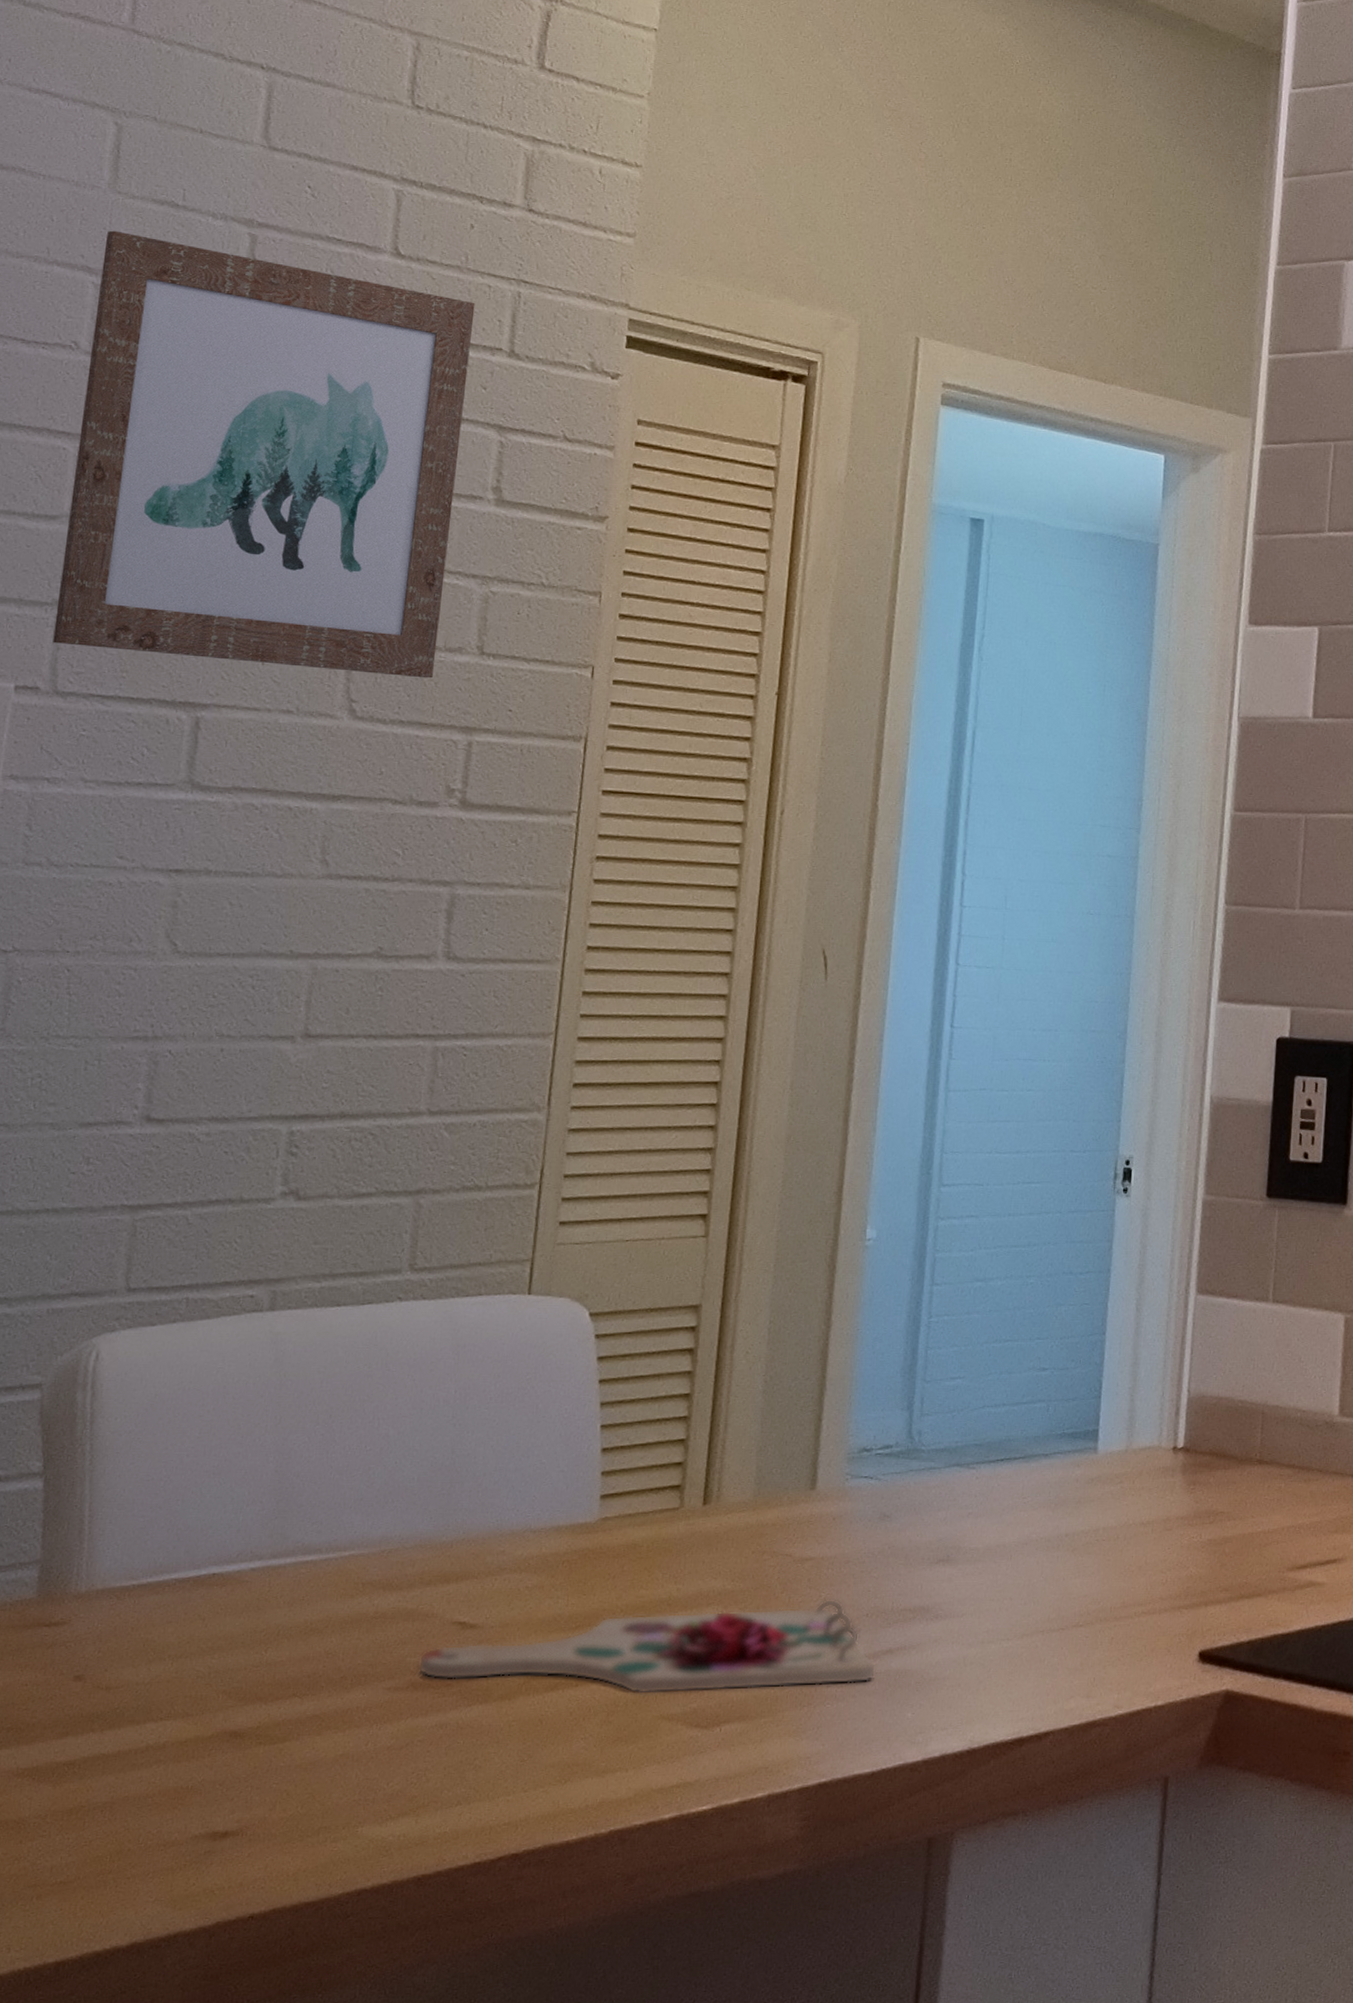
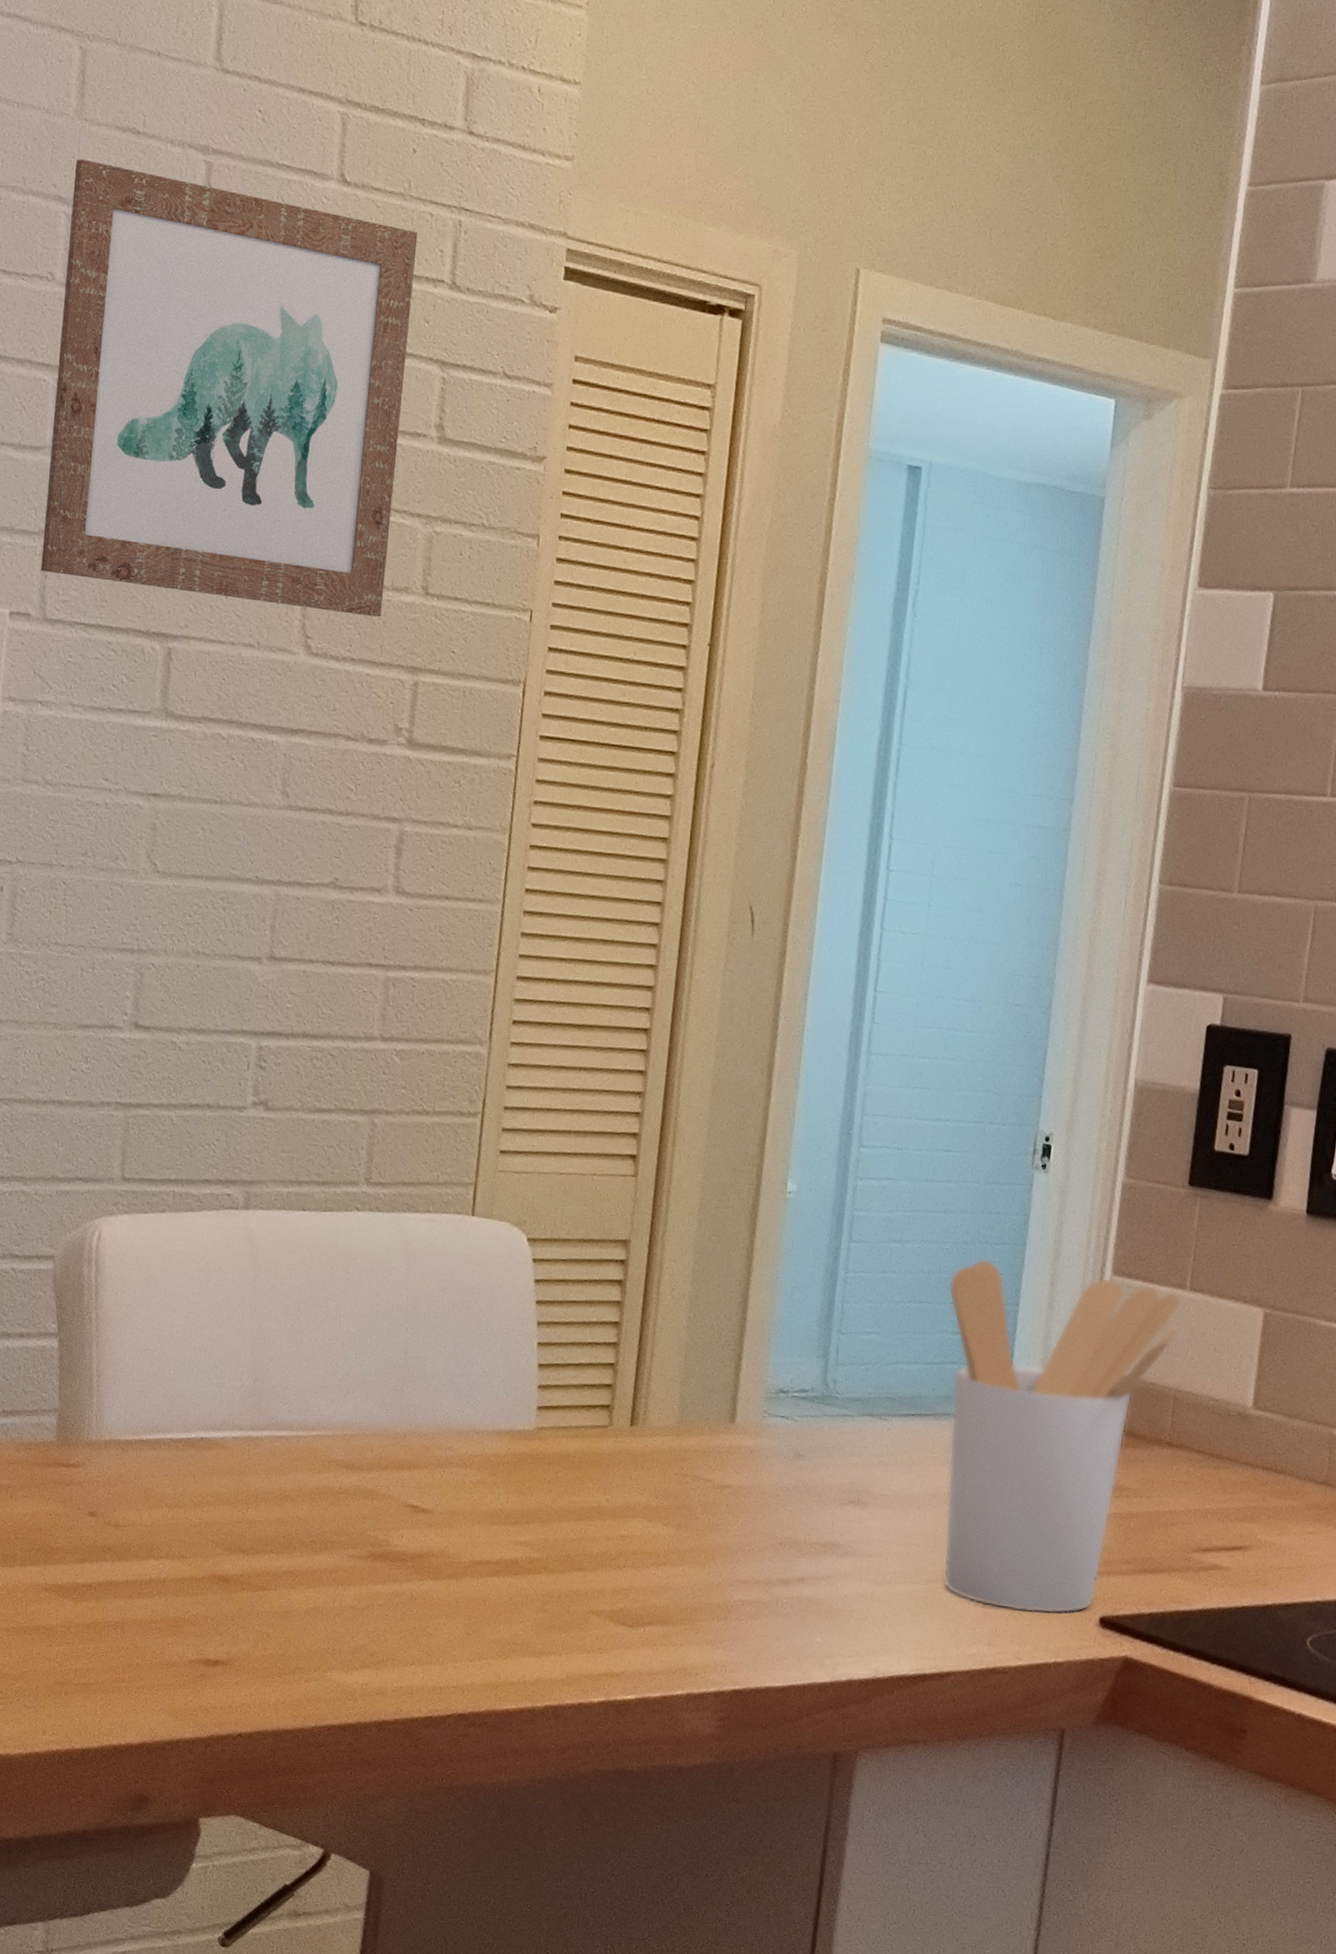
cutting board: present [418,1599,877,1695] -> none [377,1516,789,1606]
utensil holder: none [1034,1290,1266,1657] -> present [942,1258,1182,1614]

